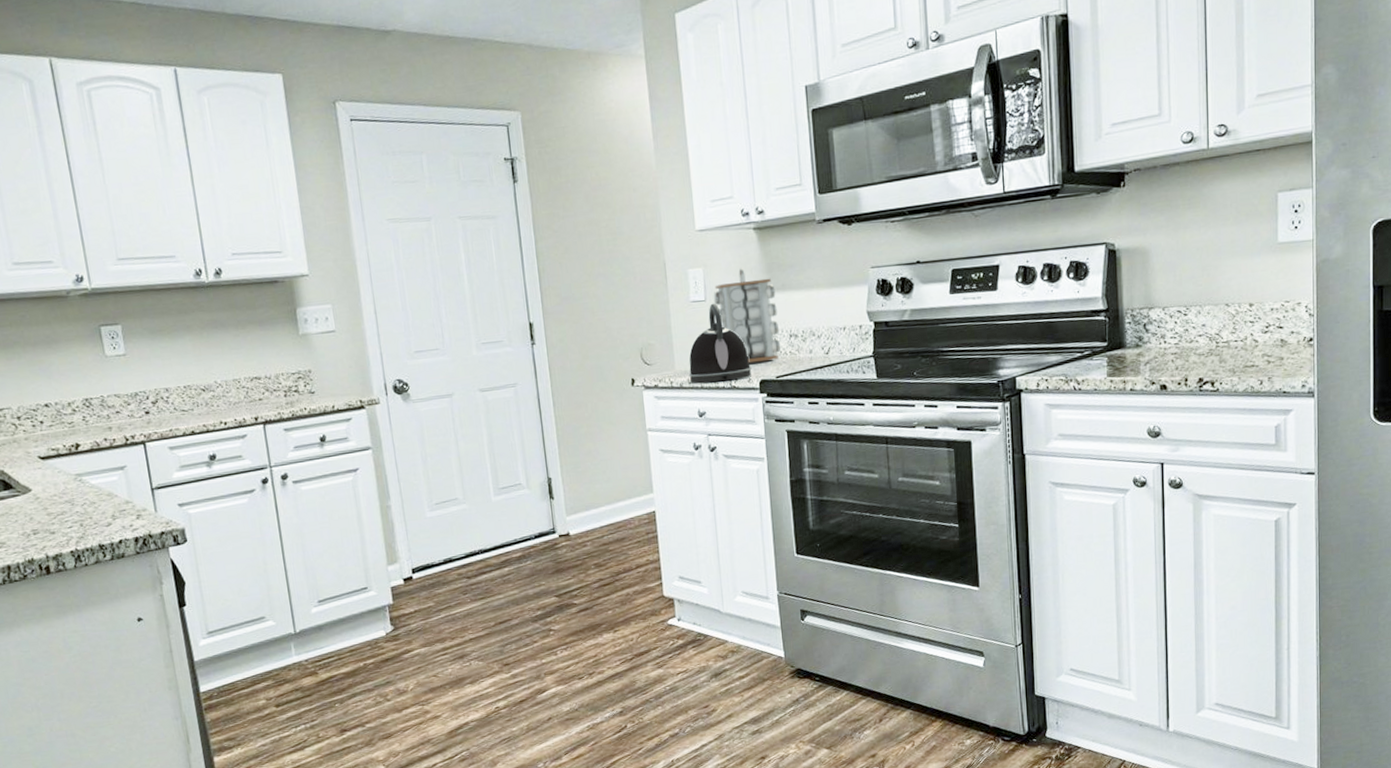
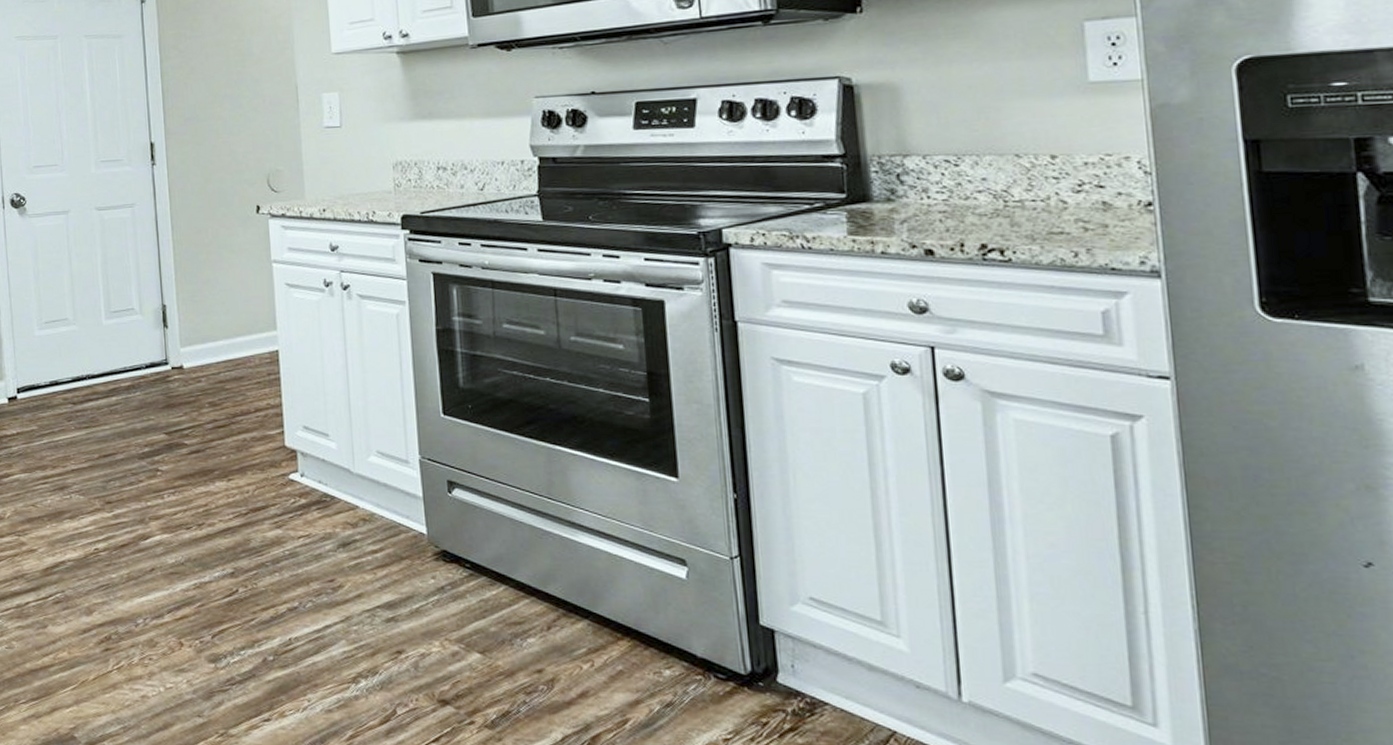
kettle: present [689,303,752,383] -> none [320,129,393,215]
spice rack: present [713,267,780,365] -> none [349,92,426,198]

